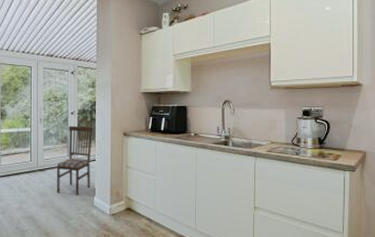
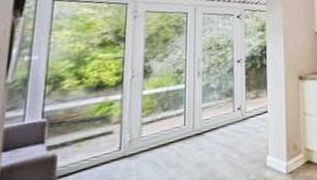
dining chair: present [57,125,94,195] -> none [220,74,265,160]

